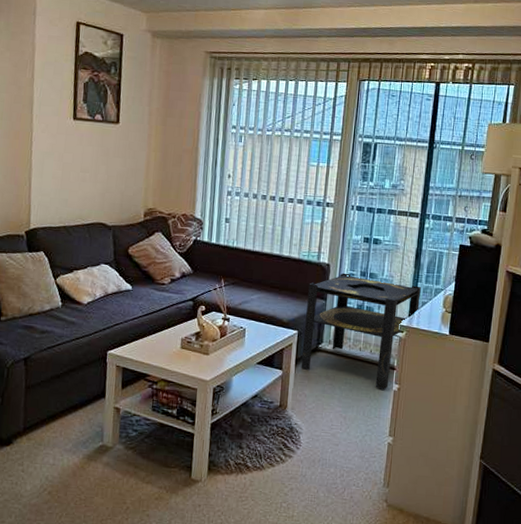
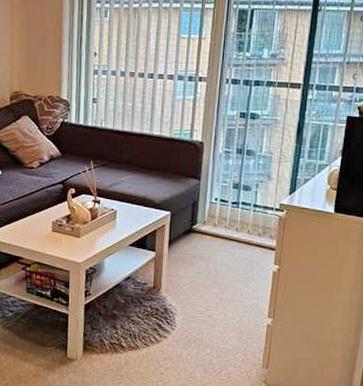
side table: present [301,273,421,390] -> none [174,150,303,271]

